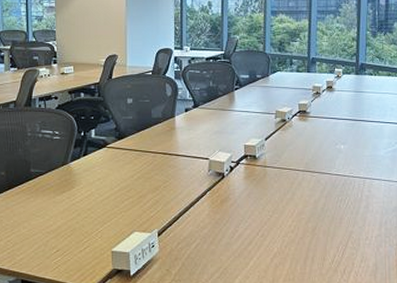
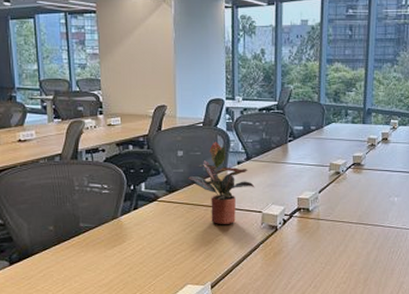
potted plant: none [136,90,202,171] -> present [187,142,255,224]

